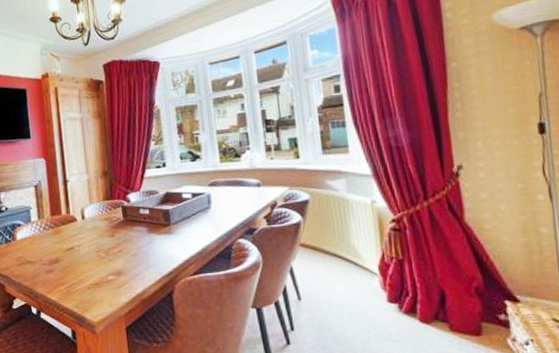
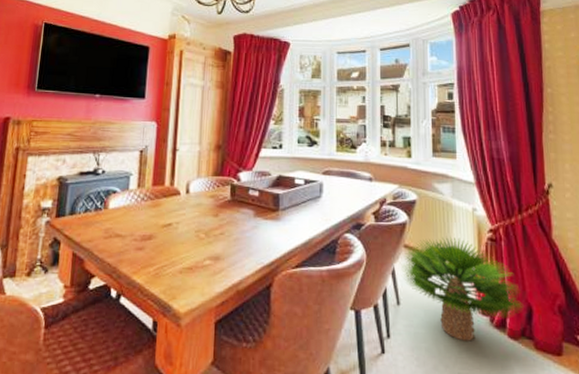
potted plant: none [299,231,434,328] -> present [401,237,522,341]

